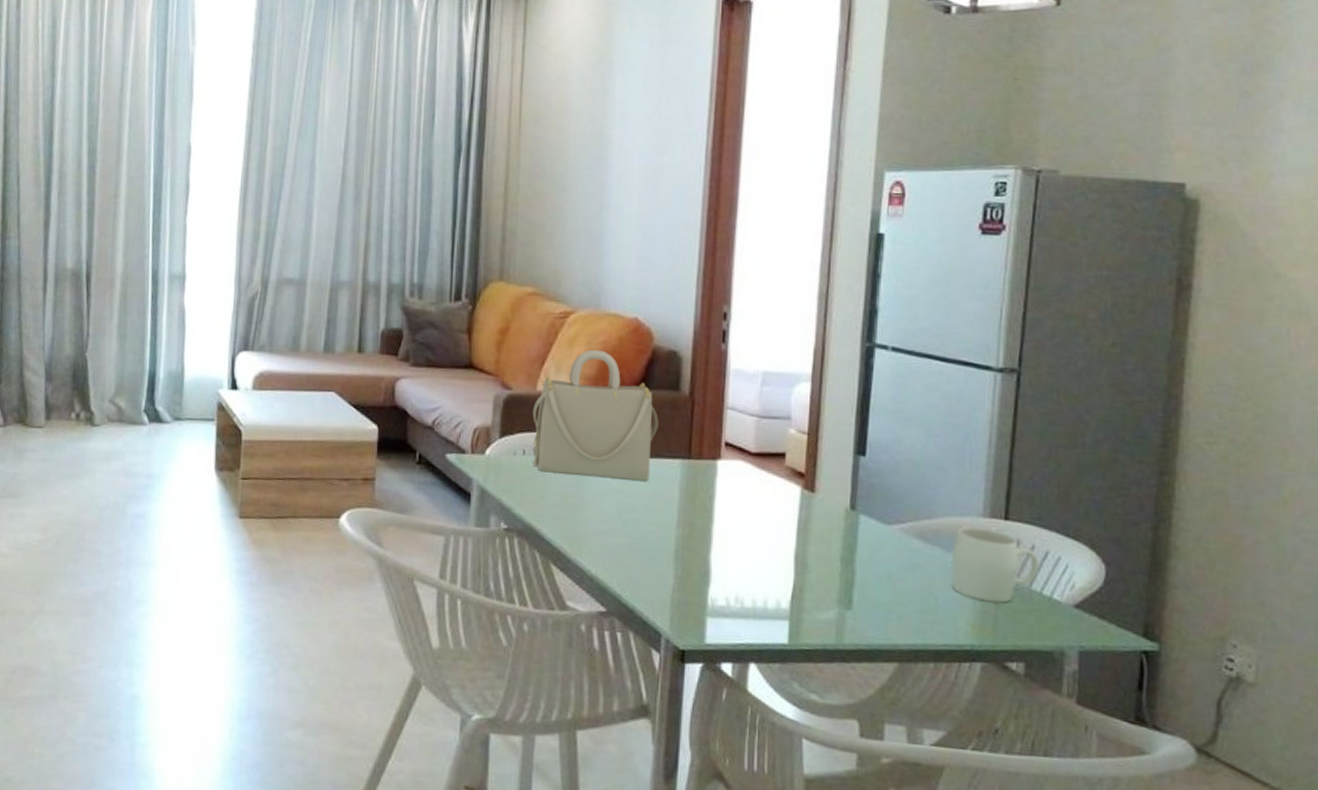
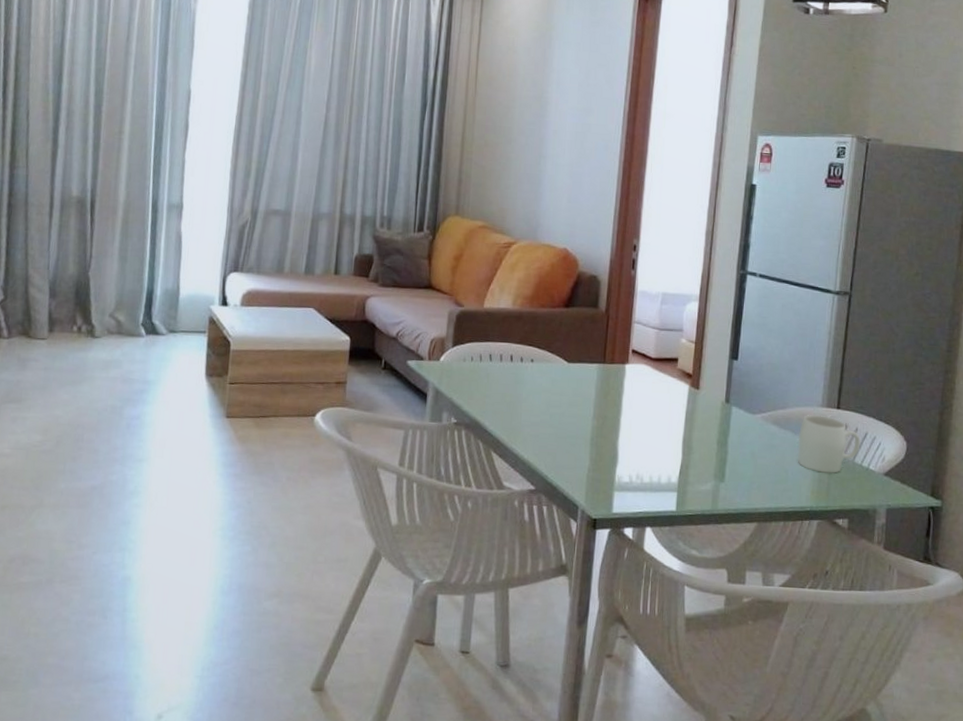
handbag: present [532,349,659,481] -> none [479,273,581,382]

